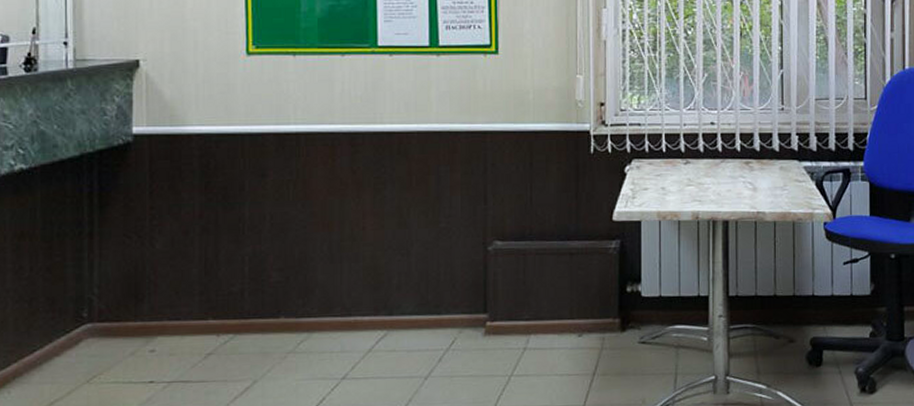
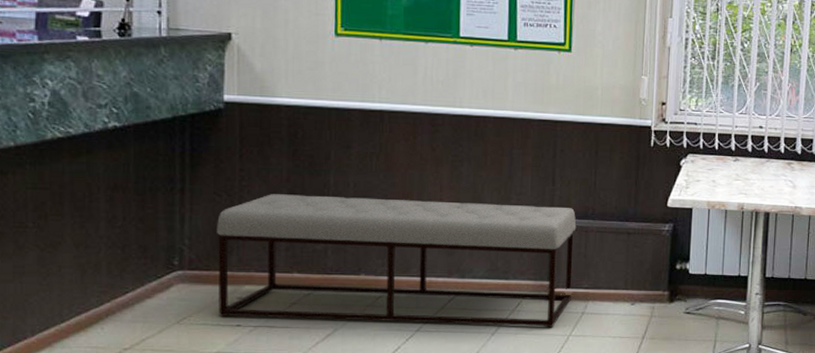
bench: none [127,228,513,372] -> present [217,194,577,327]

